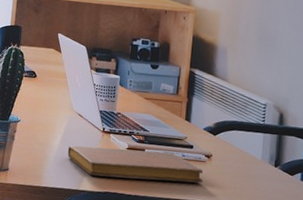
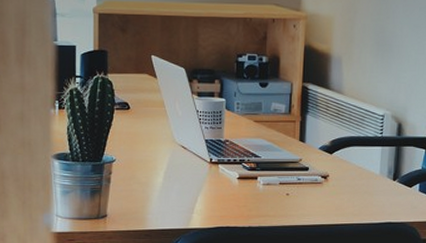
notebook: present [67,145,203,183] -> none [172,177,320,212]

